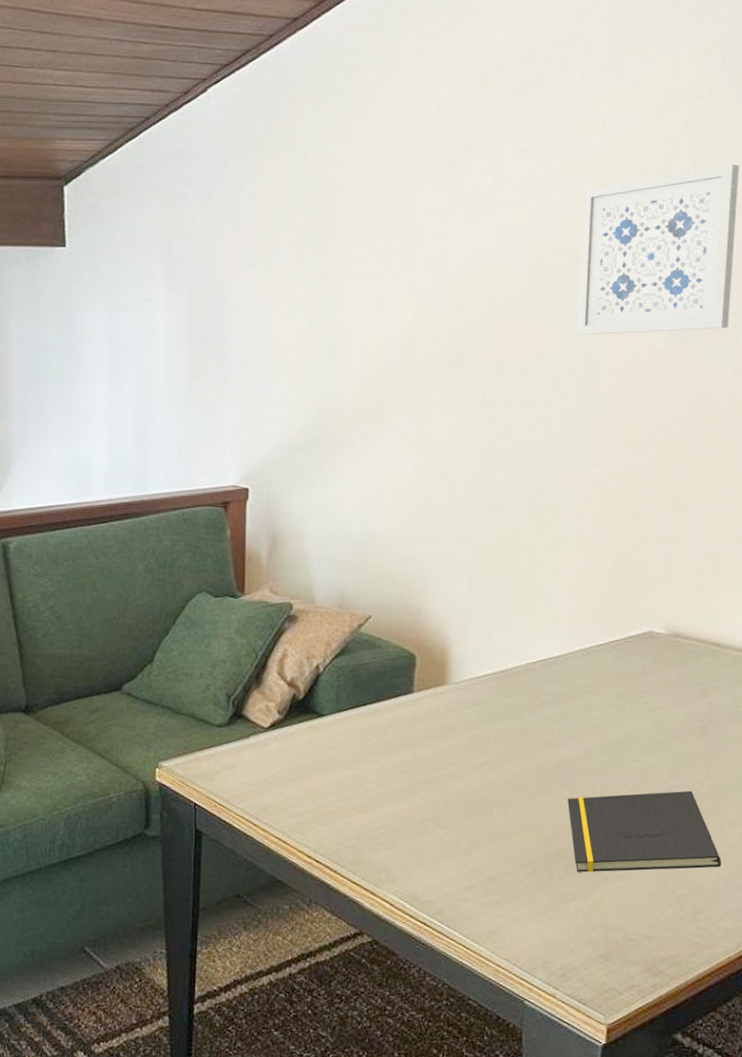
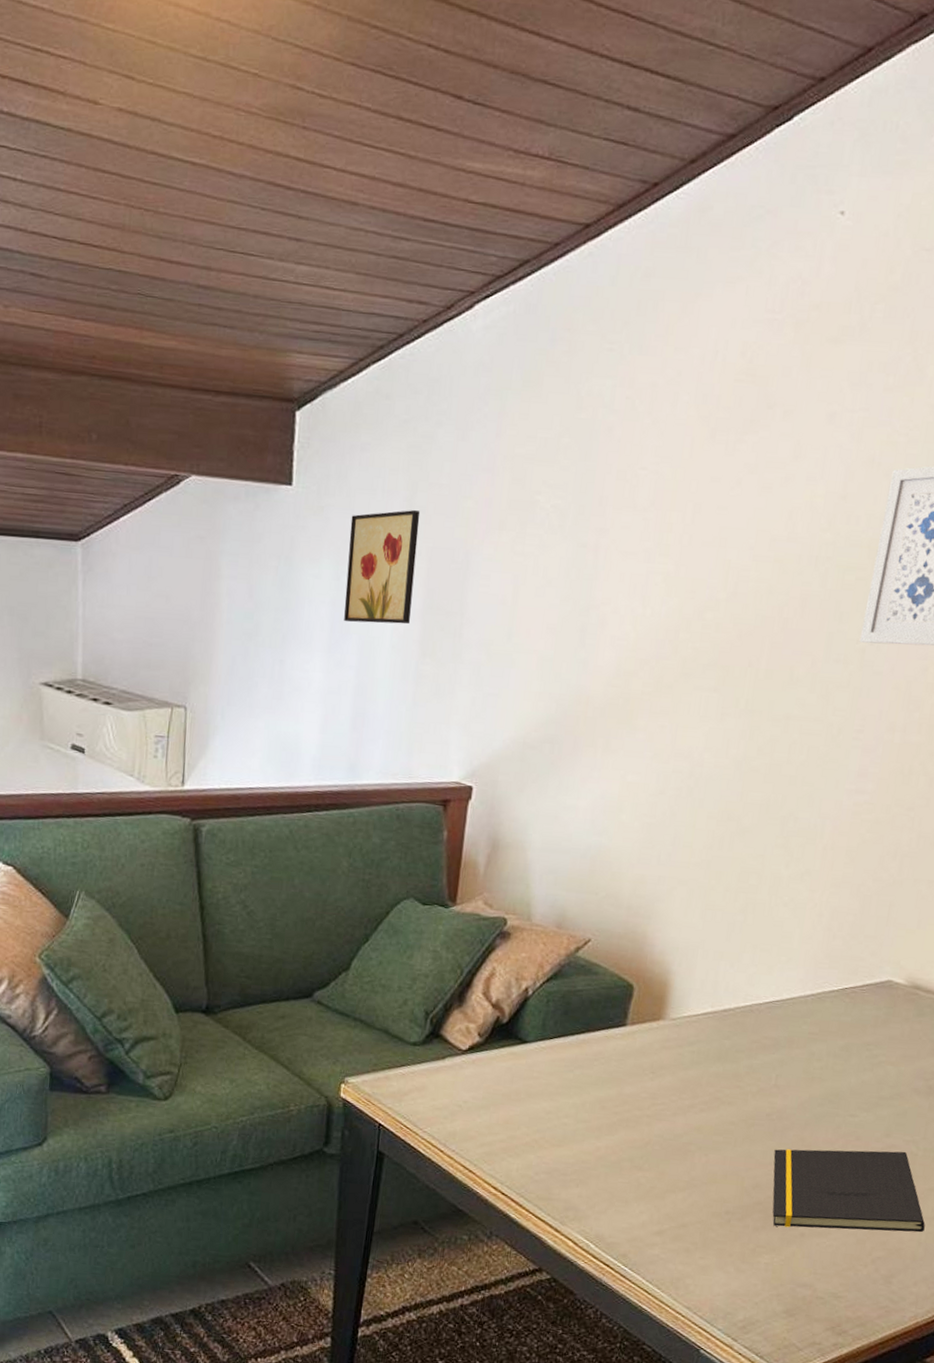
wall art: none [119,258,179,356] -> present [344,510,421,624]

